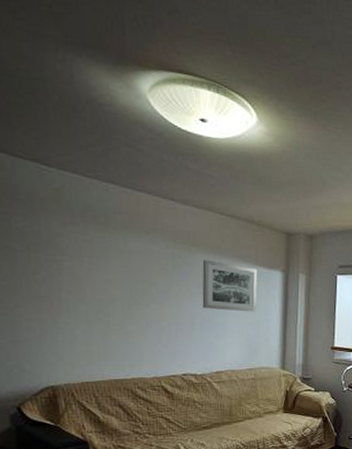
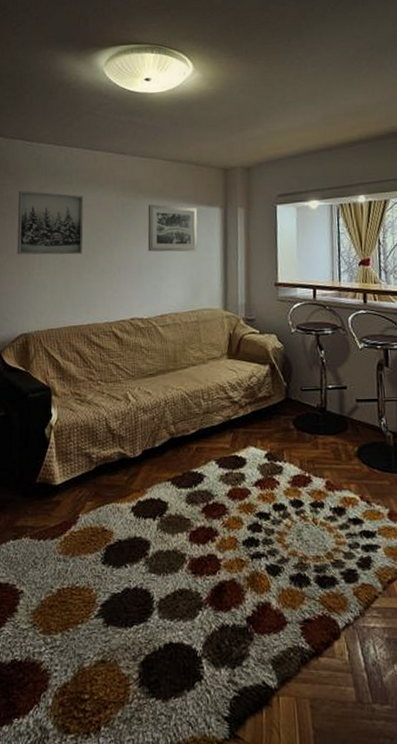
wall art: none [33,224,124,305] -> present [17,190,84,255]

